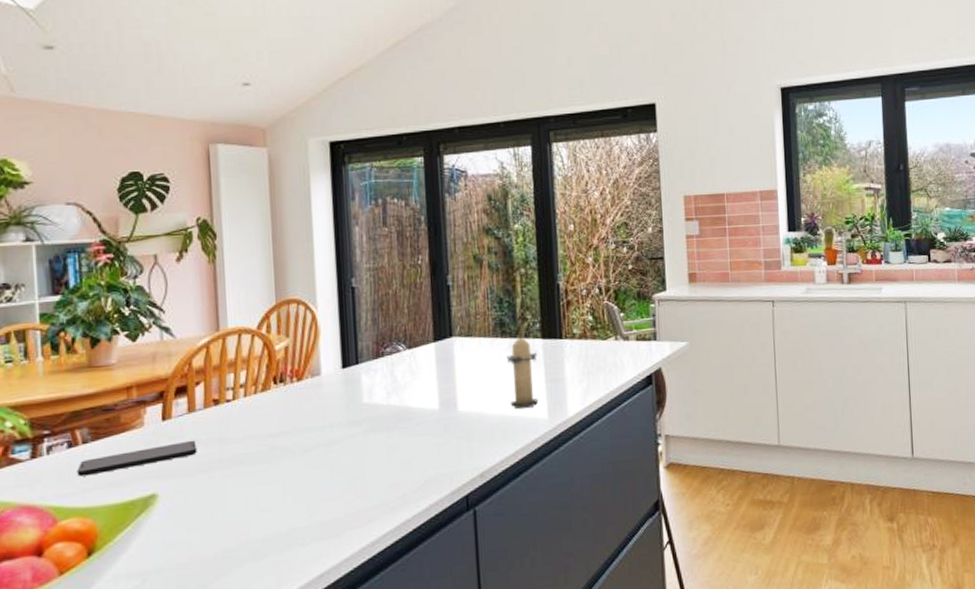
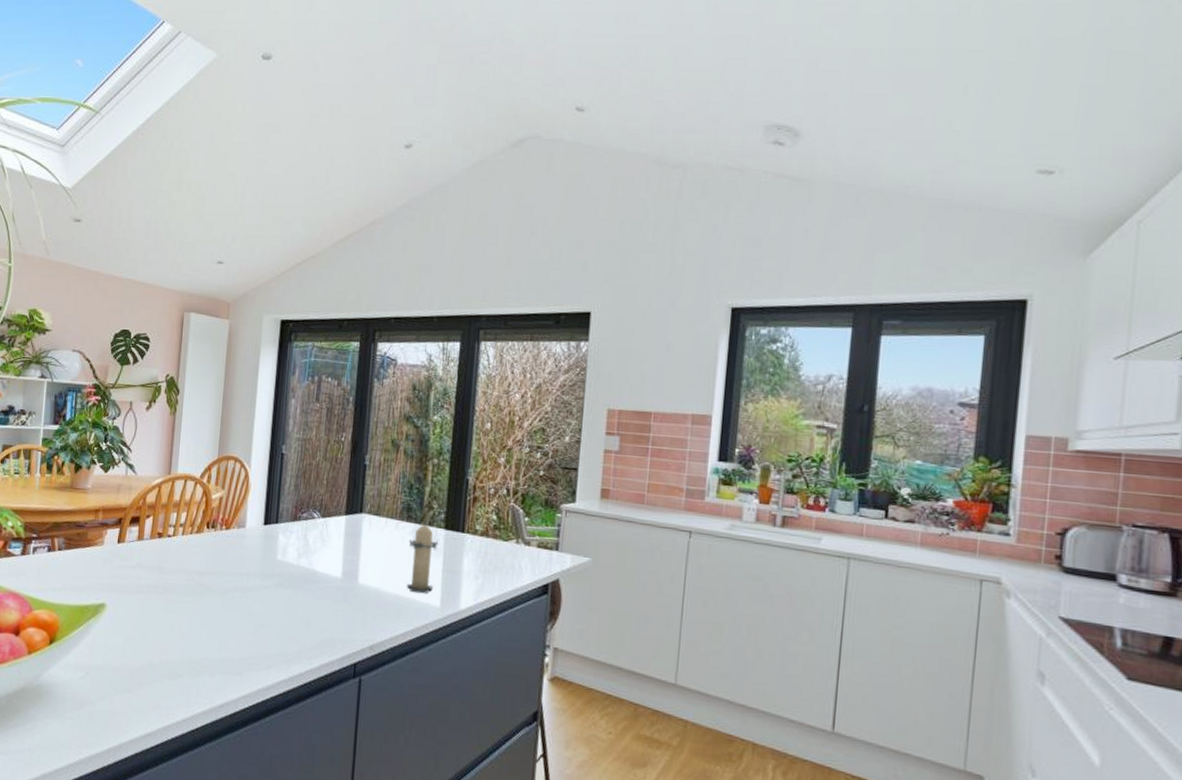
smartphone: present [77,440,197,477] -> none [51,563,141,578]

